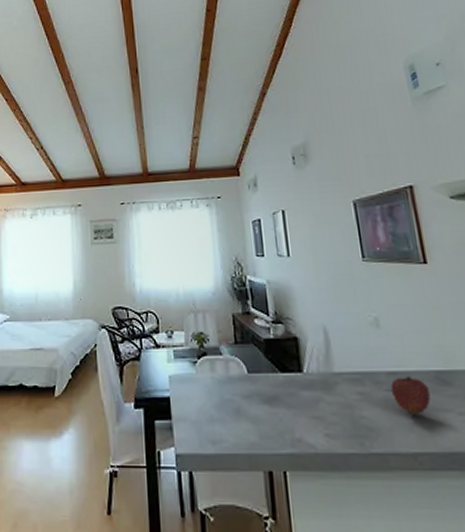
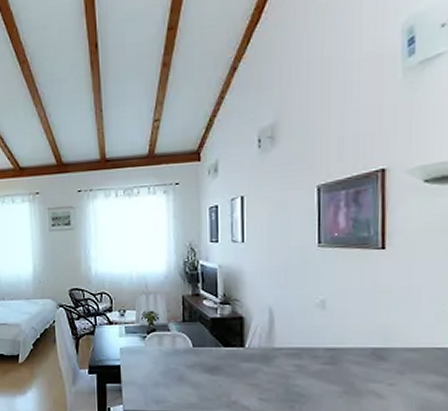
fruit: present [390,375,431,414] -> none [326,351,364,384]

